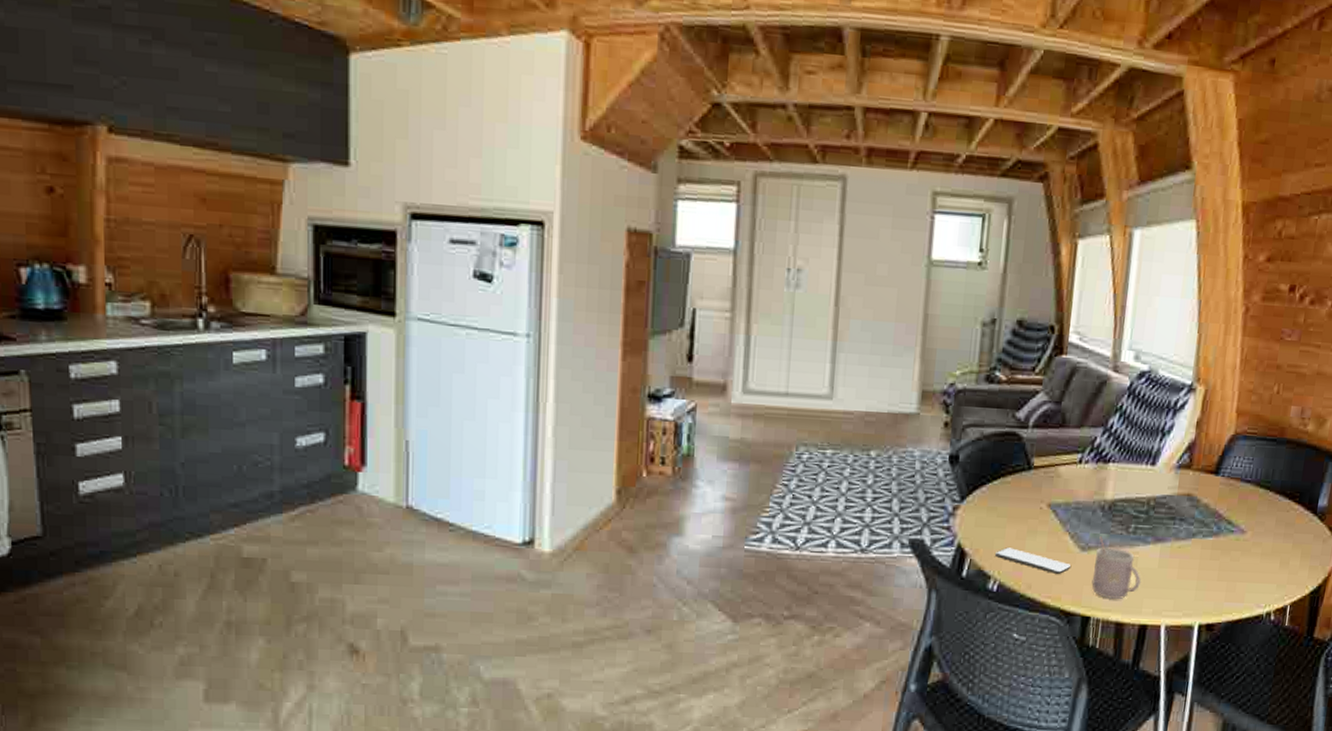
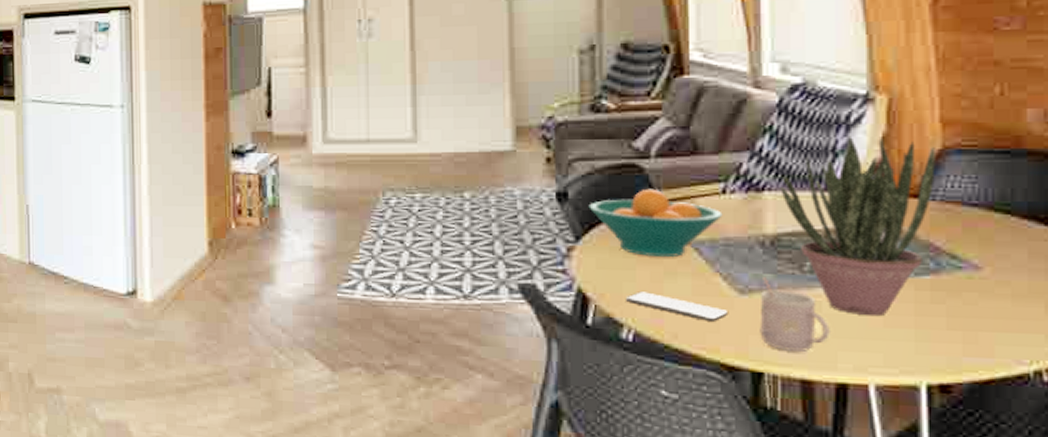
fruit bowl: none [974,455,1077,518] -> present [588,188,723,258]
potted plant: none [1121,419,1230,570] -> present [780,135,935,317]

